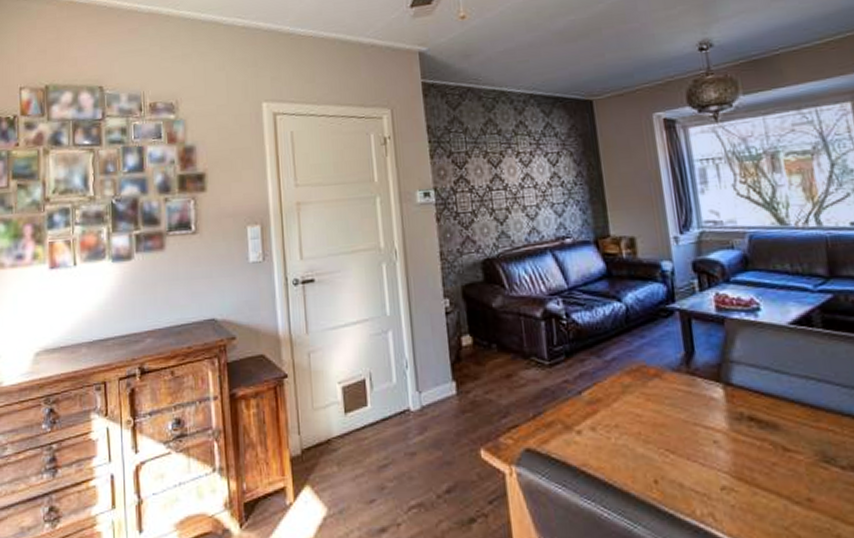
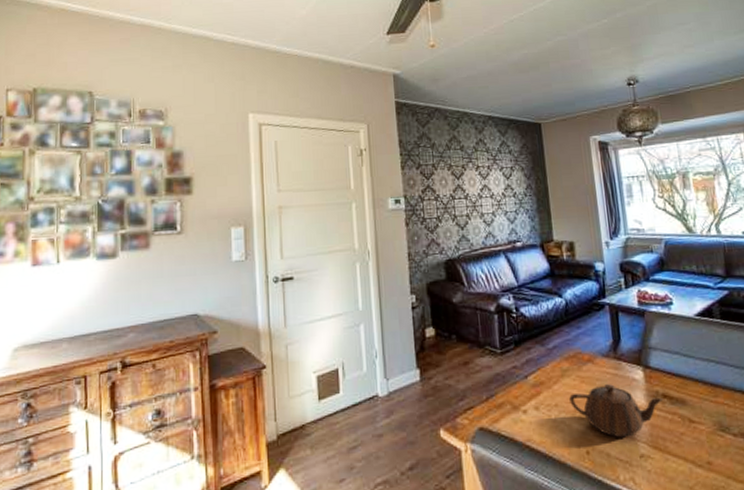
teapot: none [632,403,750,466] -> present [569,384,664,438]

